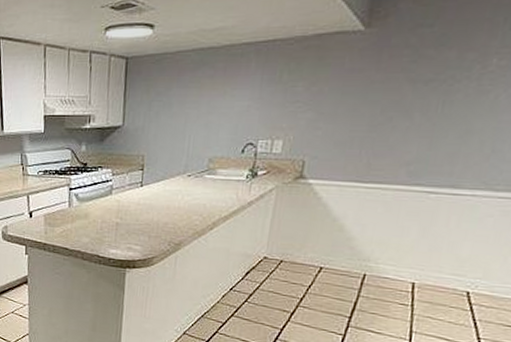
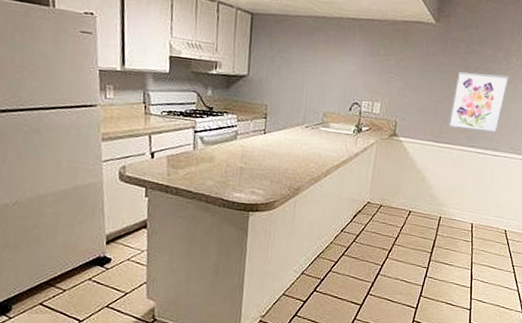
wall art: none [380,85,485,165] -> present [448,72,509,134]

